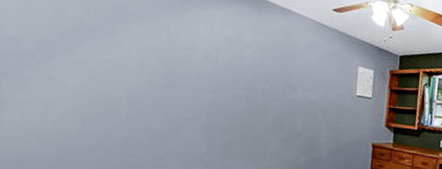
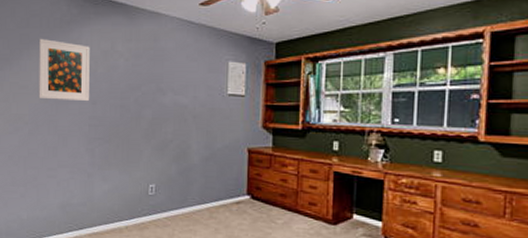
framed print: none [141,13,210,90] -> present [38,38,90,102]

